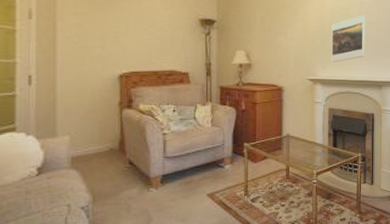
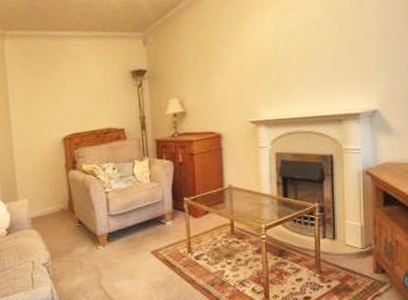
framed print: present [331,15,366,62] -> none [274,36,318,98]

